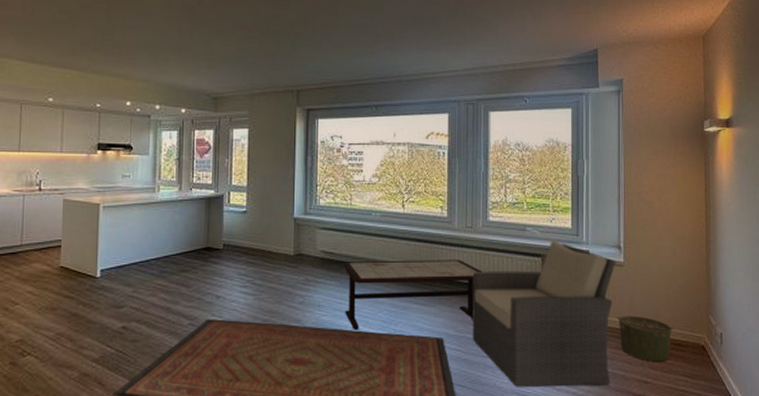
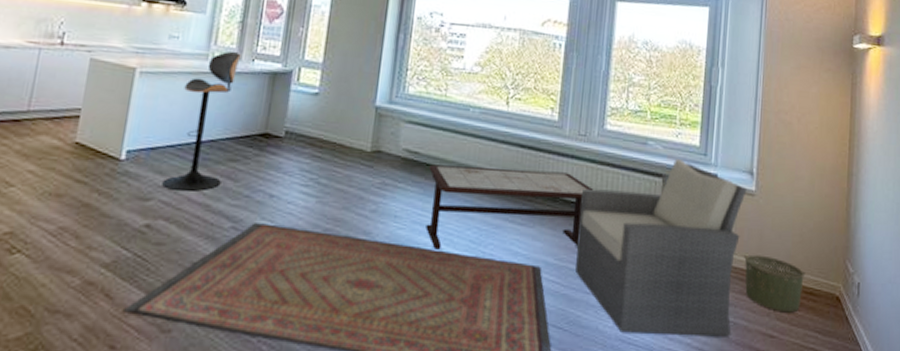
bar stool: none [131,183,181,298] -> present [162,50,241,192]

